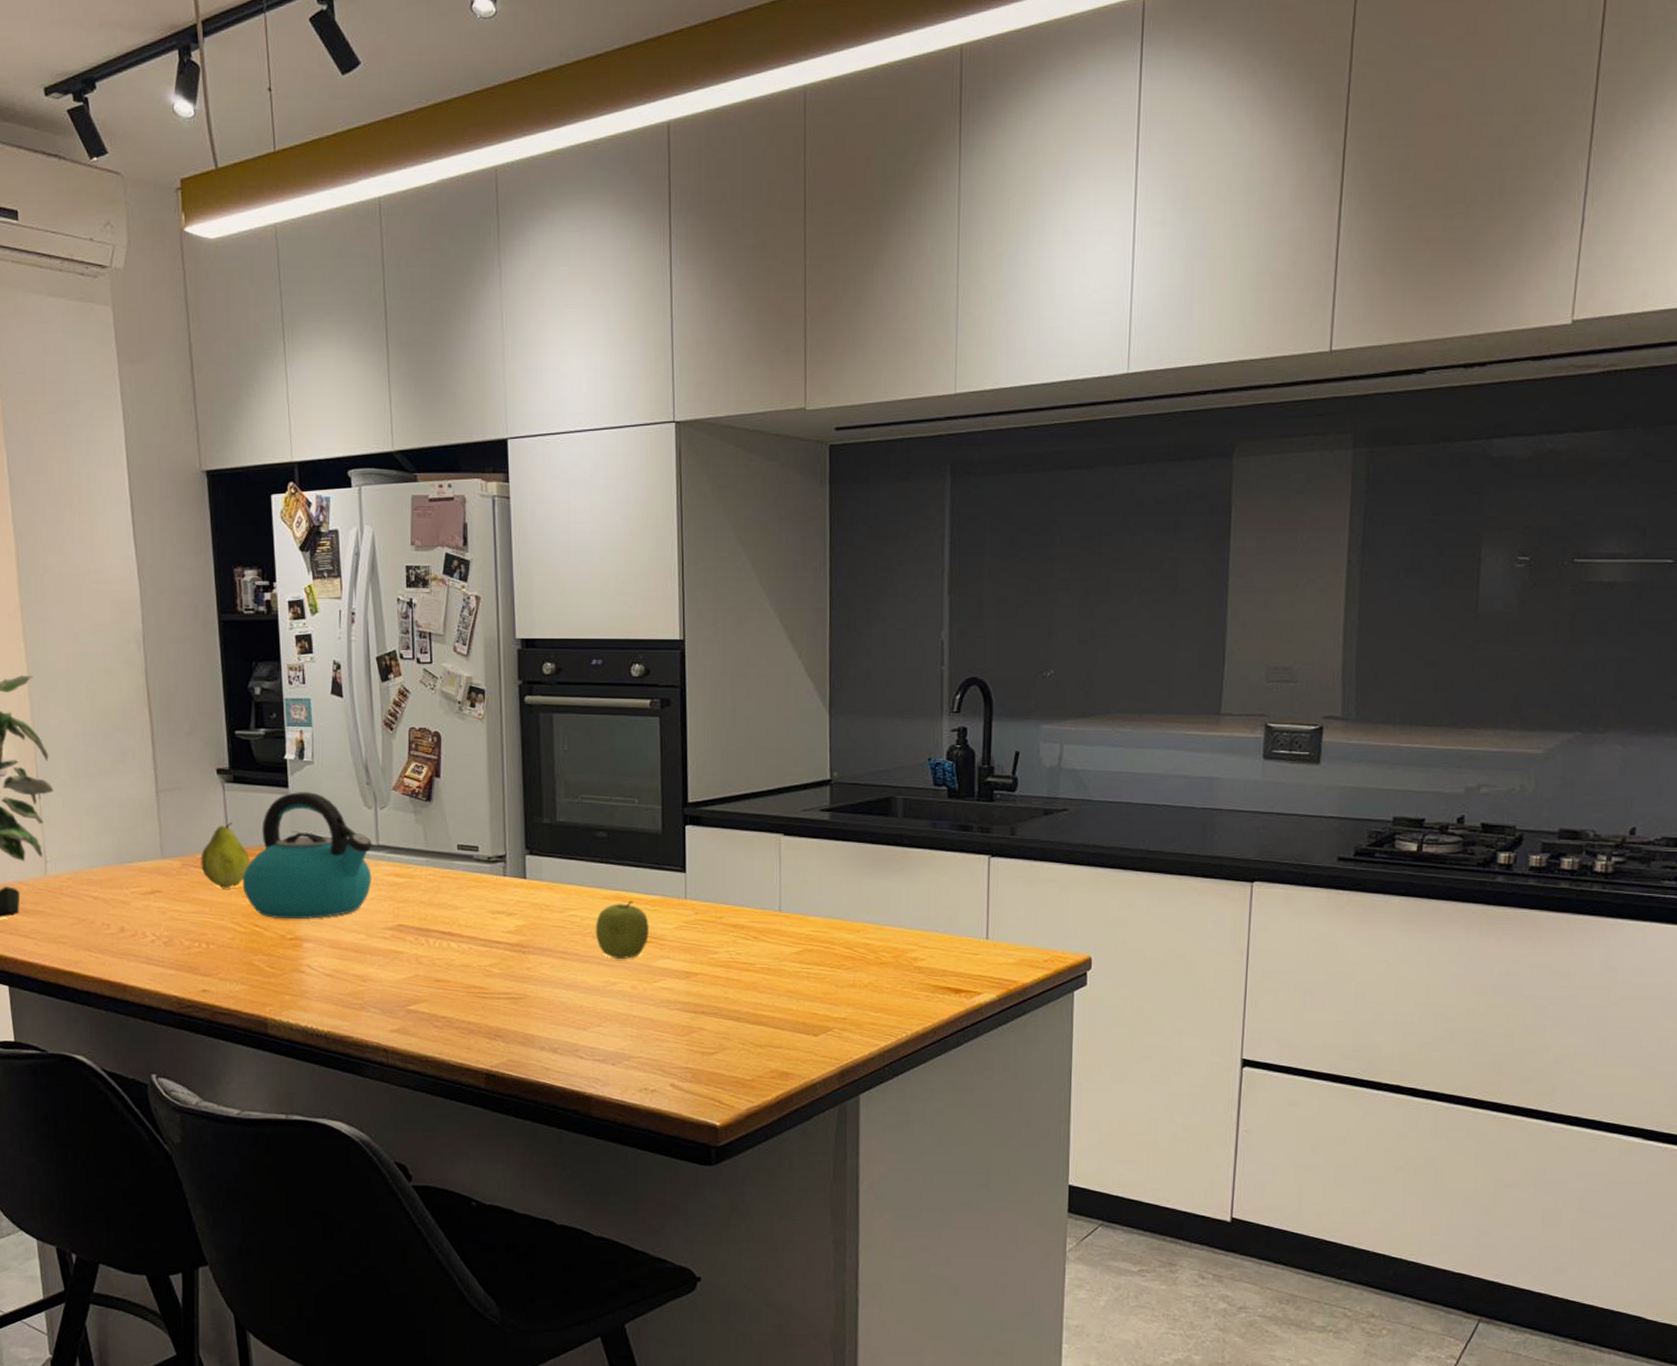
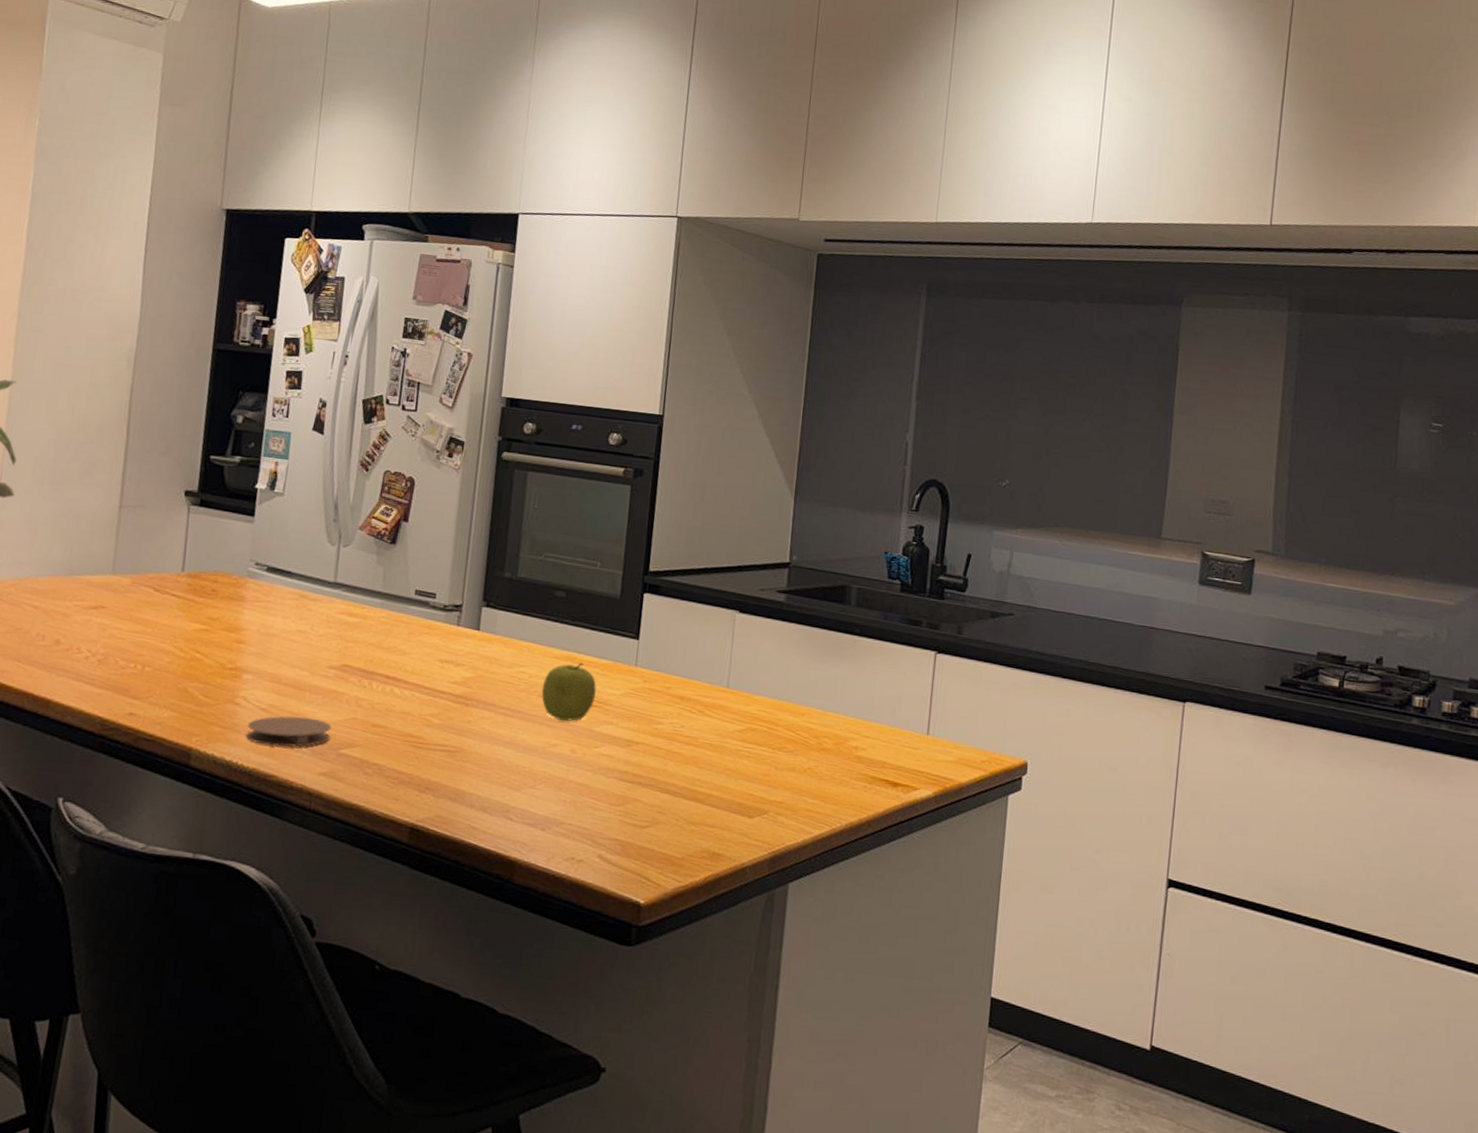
fruit: present [201,821,250,889] -> none [151,544,203,611]
kettle: present [242,792,372,920] -> none [190,521,330,650]
coaster: none [316,978,397,1009] -> present [247,716,331,747]

